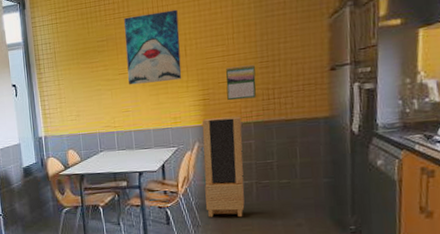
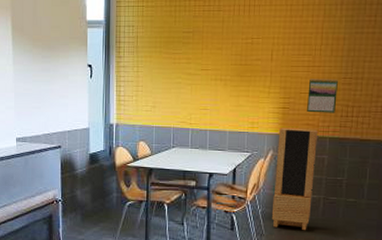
wall art: present [124,9,182,85] -> none [210,11,269,85]

